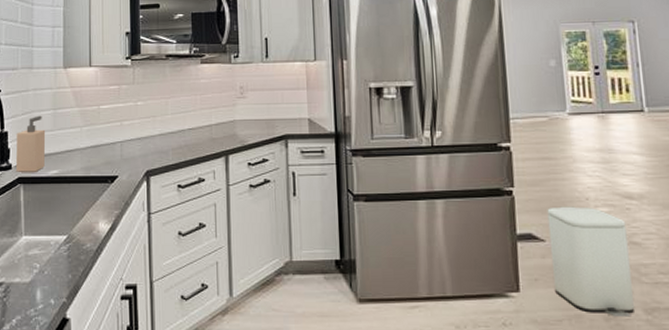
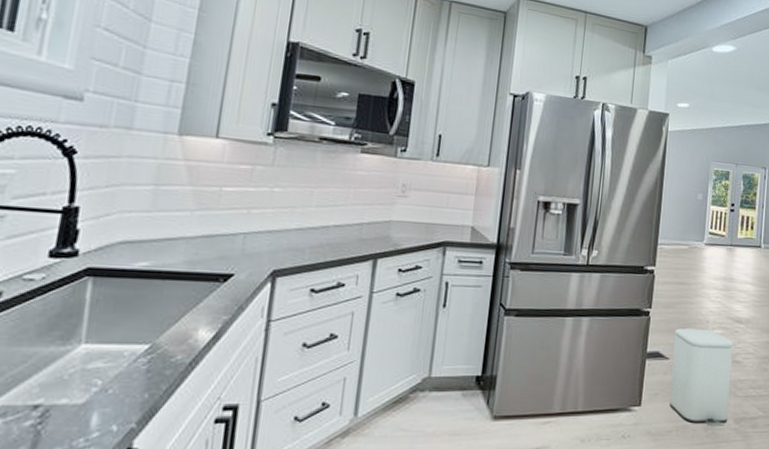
soap dispenser: present [16,115,46,172] -> none [85,190,139,263]

